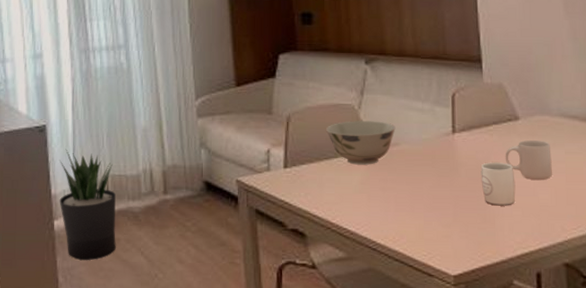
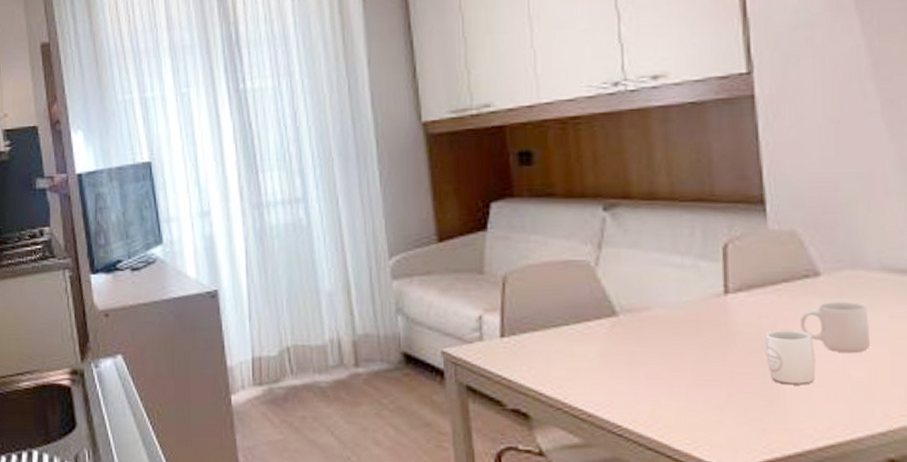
planter: present [59,149,116,260] -> none [233,316,302,439]
bowl: present [326,121,396,165] -> none [554,280,646,334]

